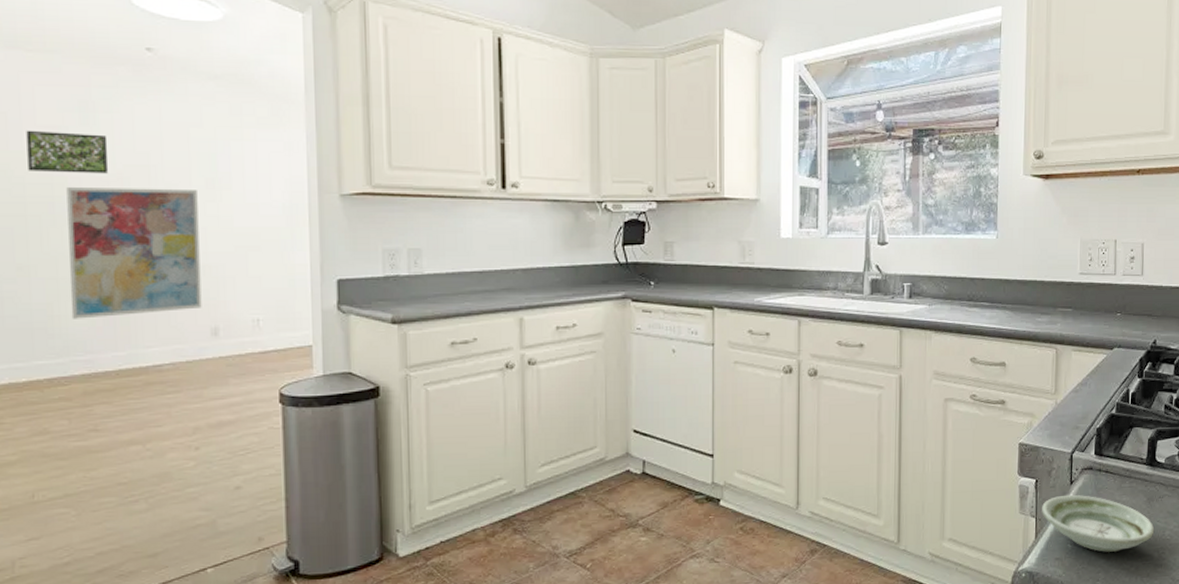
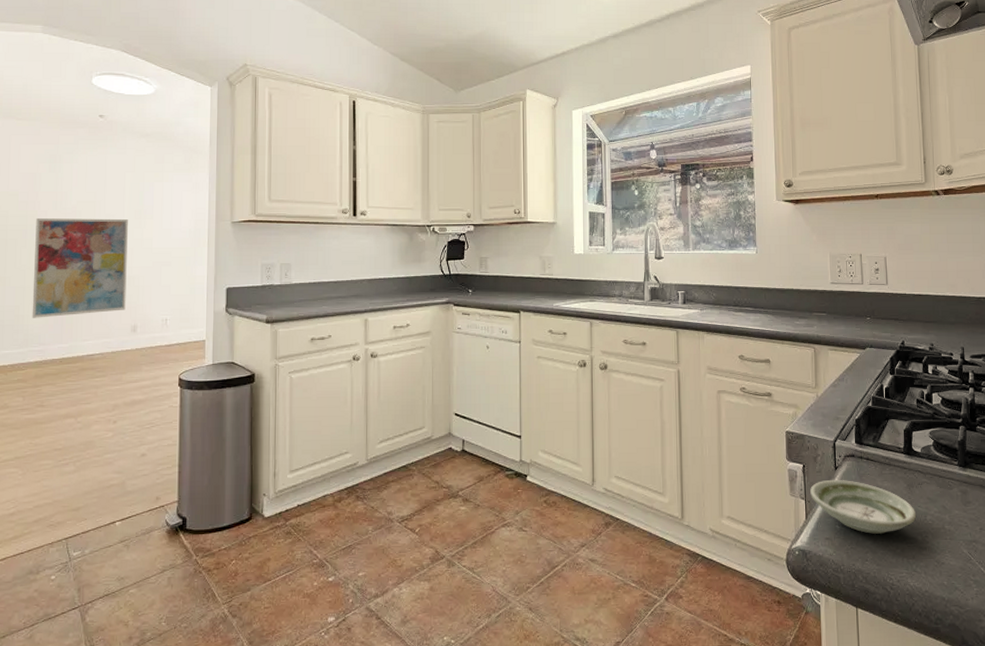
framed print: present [26,130,108,174] -> none [11,176,68,208]

